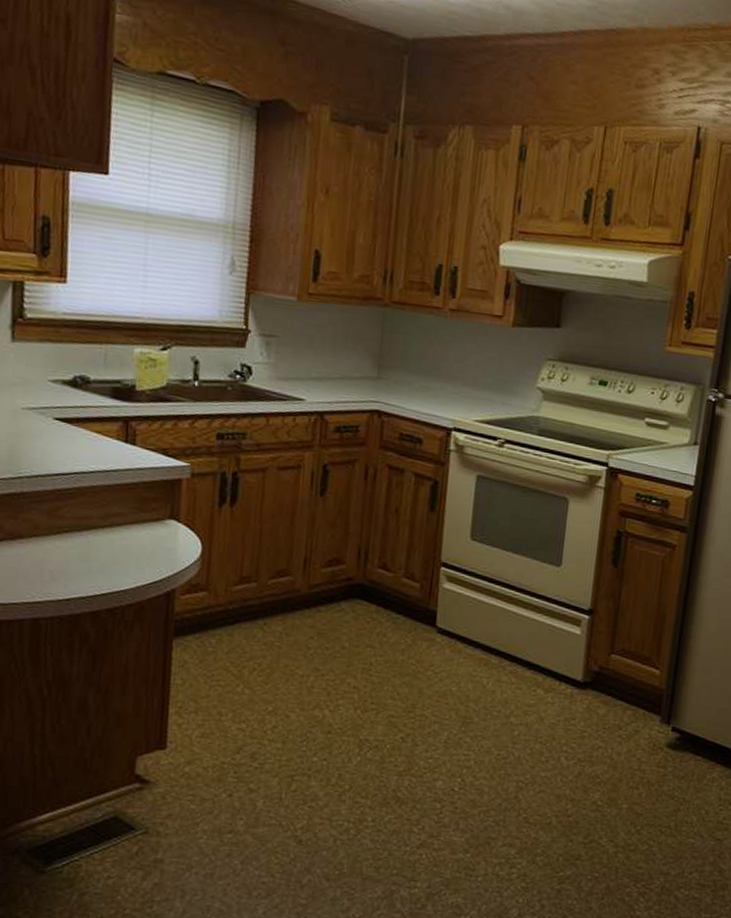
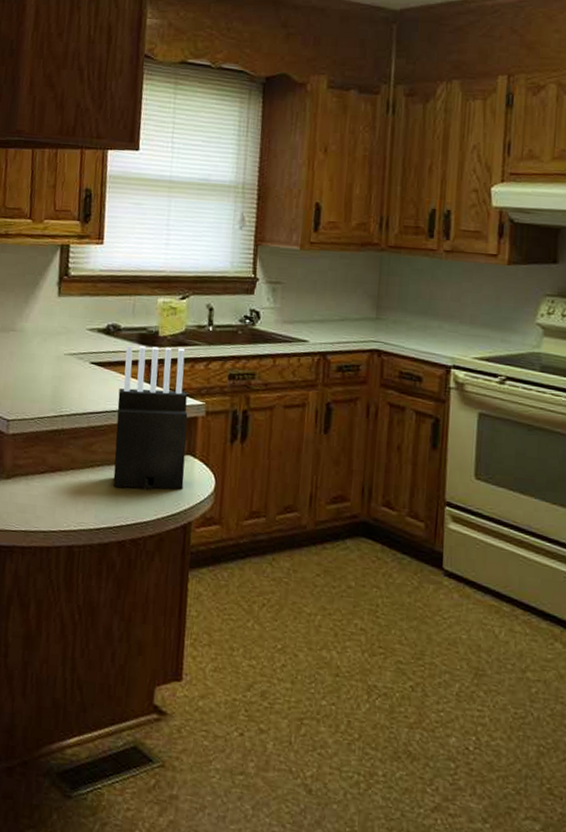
knife block: none [84,400,171,557] -> present [113,345,188,490]

